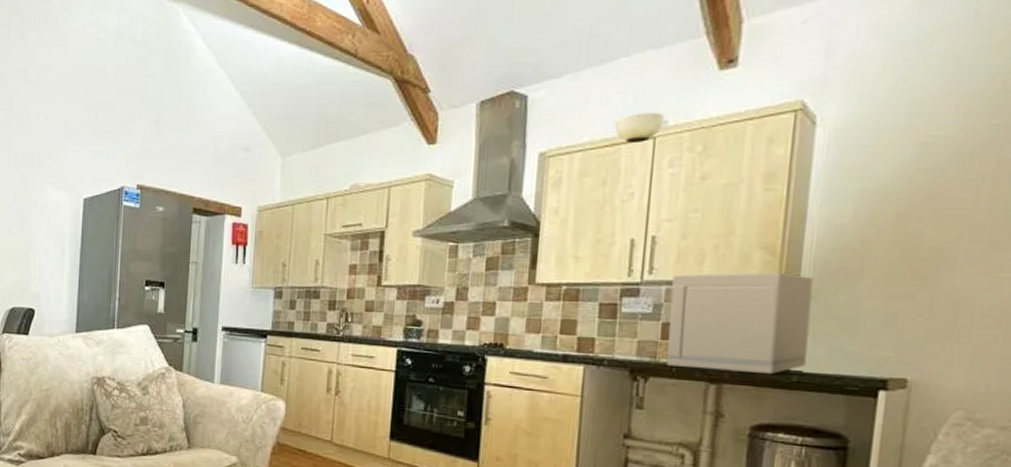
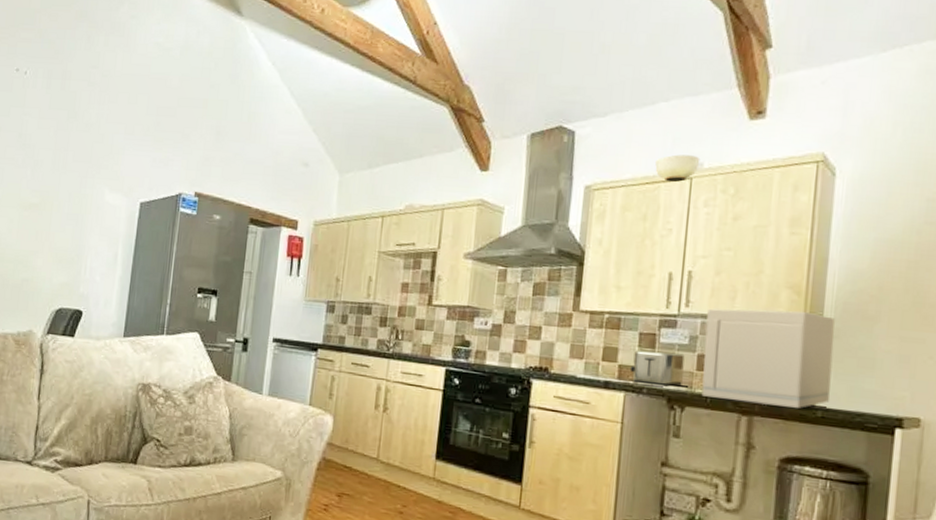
toaster: none [589,321,648,358] -> present [629,350,685,387]

